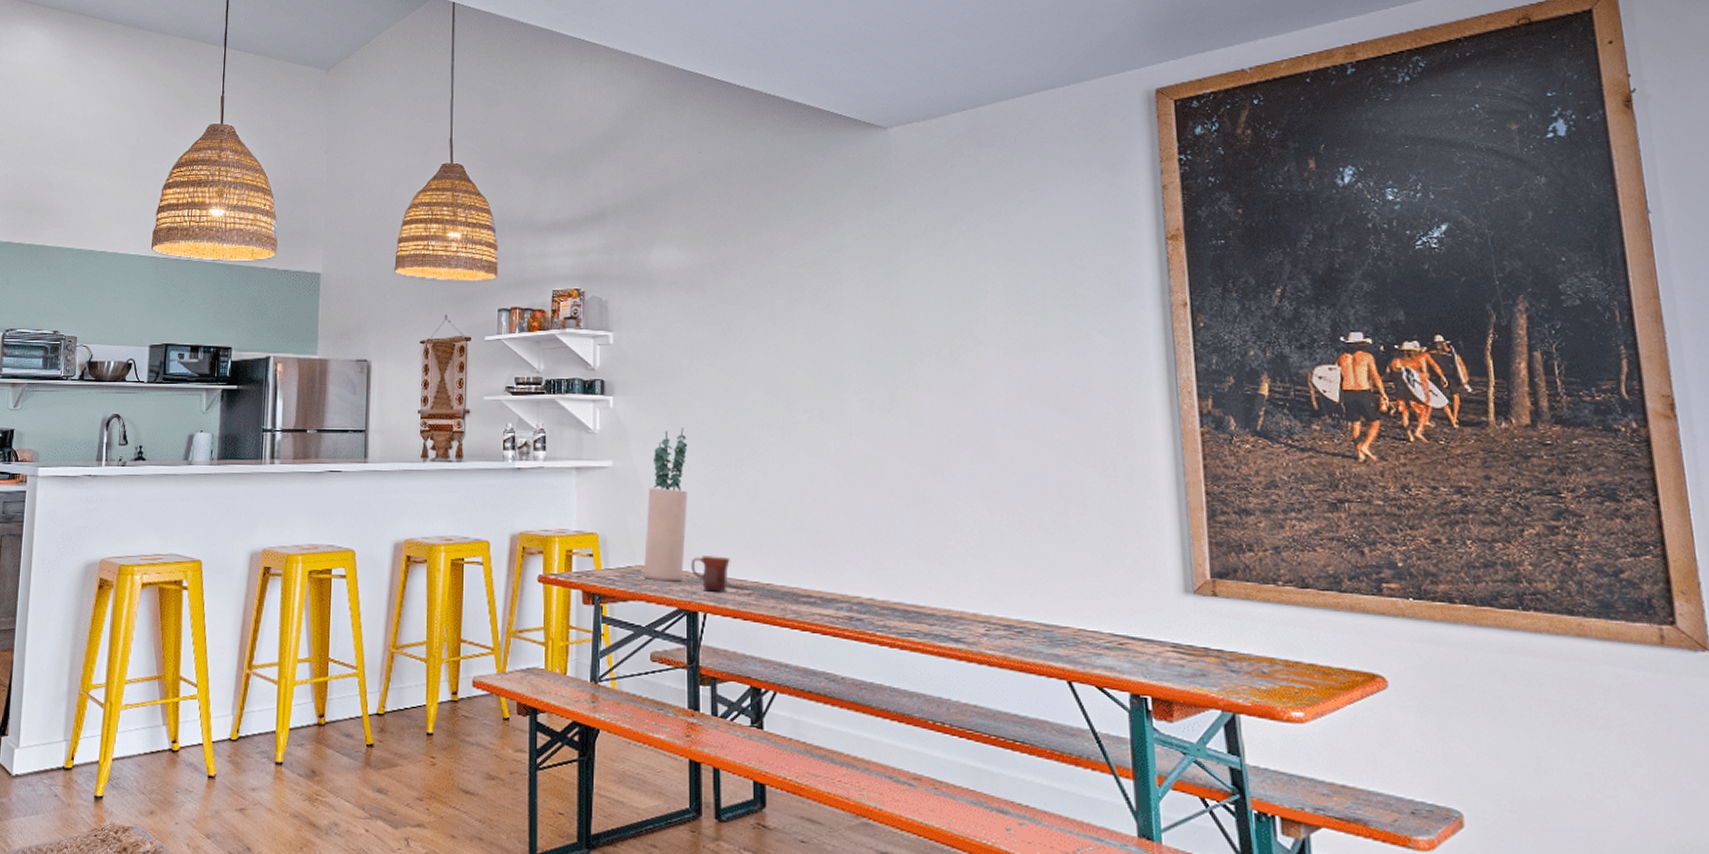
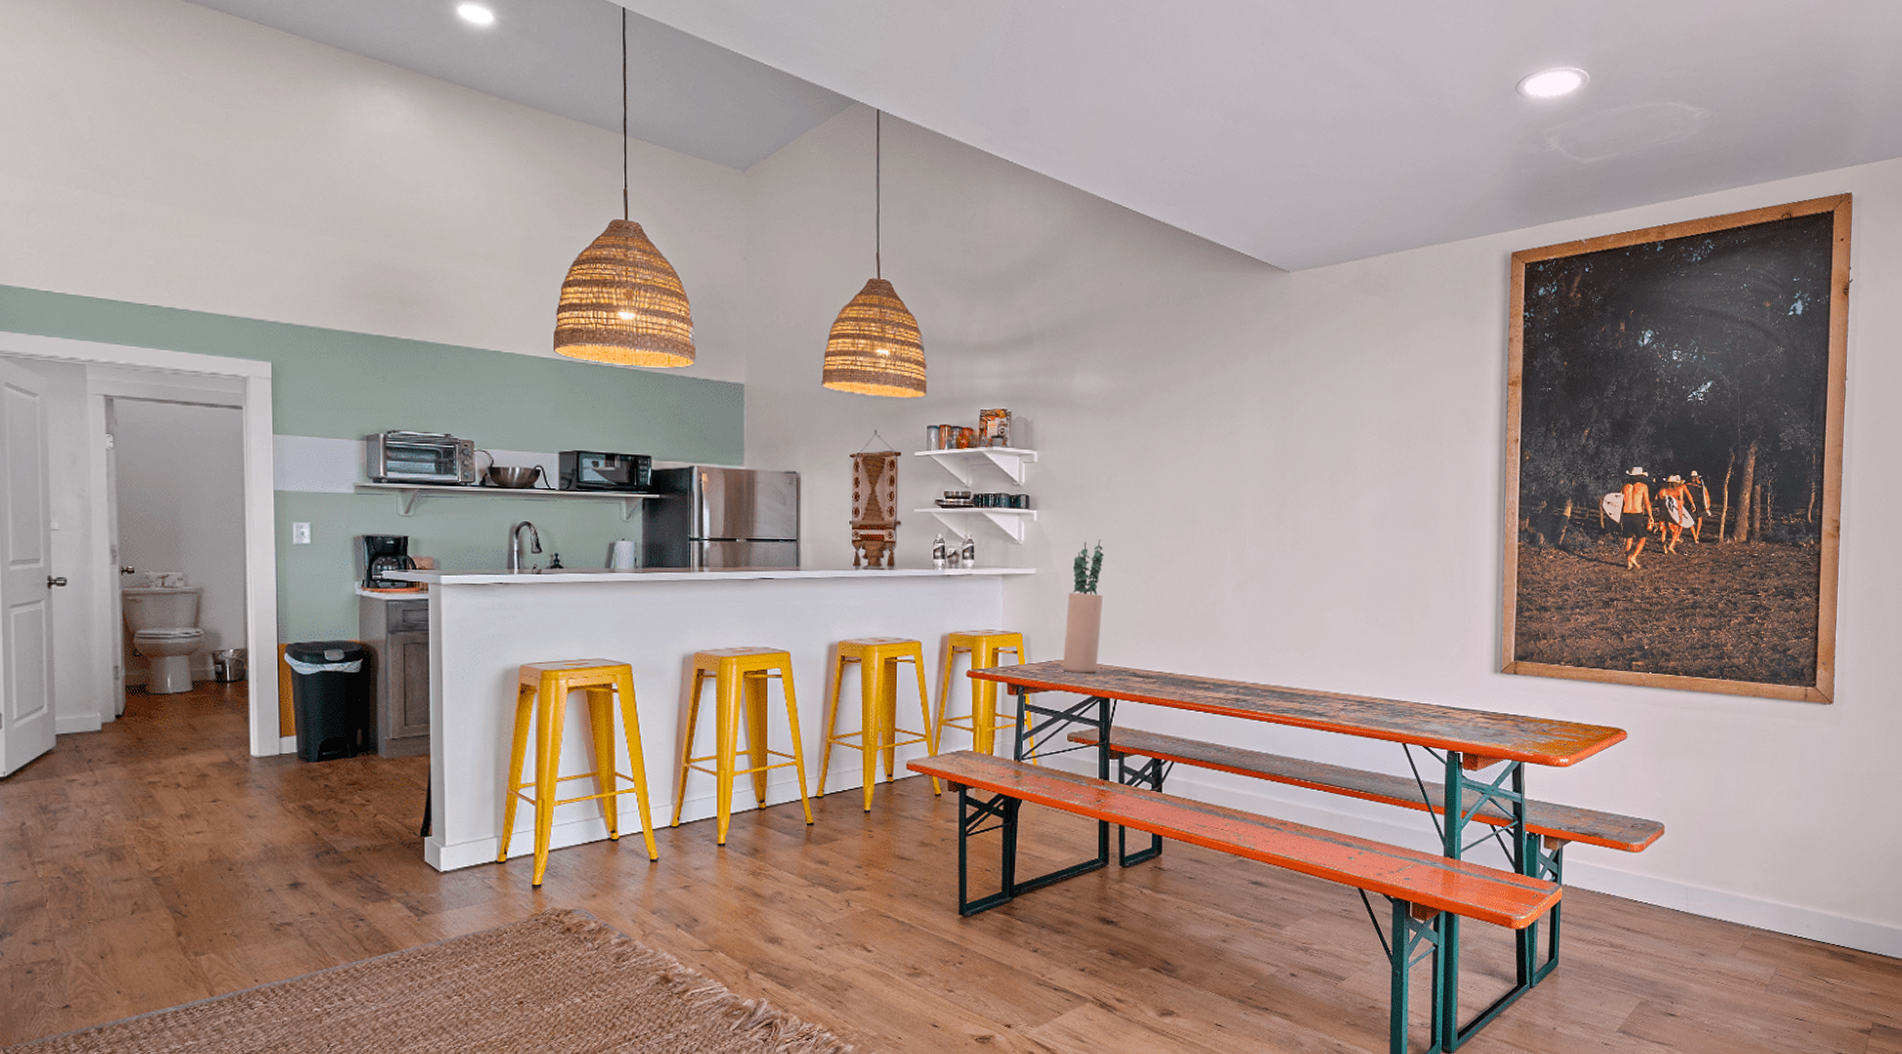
mug: present [690,555,730,593] -> none [1104,651,1138,682]

